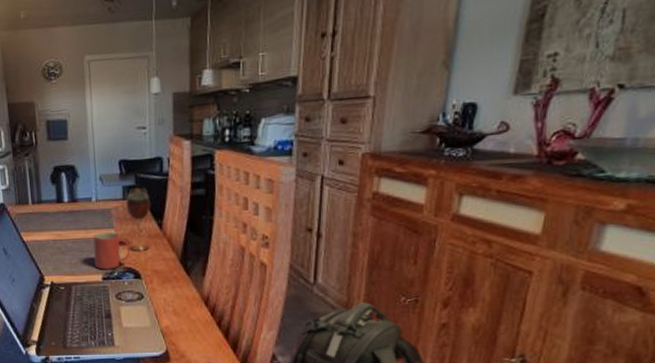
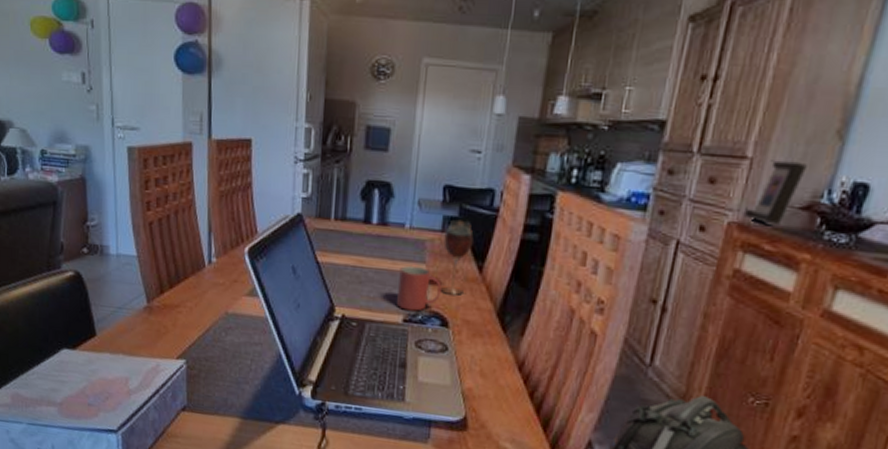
picture frame: none [374,93,422,150] -> present [742,160,807,225]

